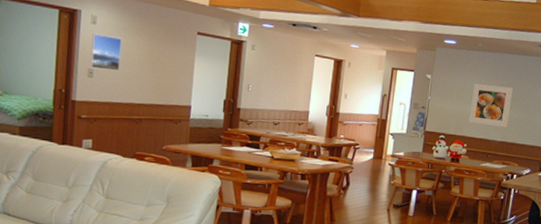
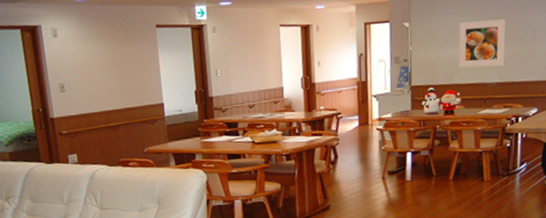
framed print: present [90,33,122,71] -> none [56,46,89,83]

